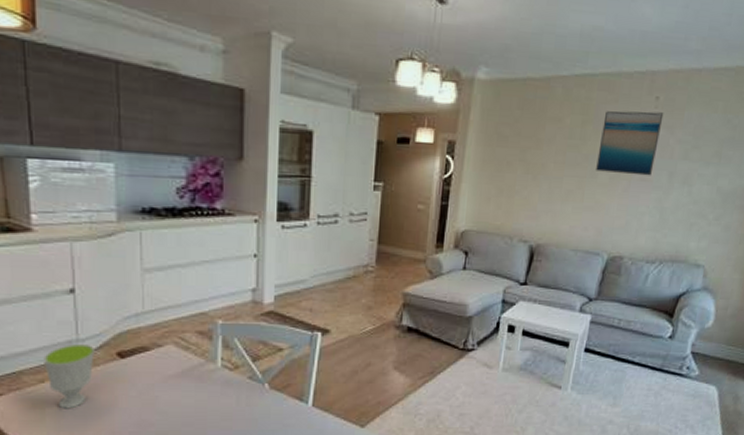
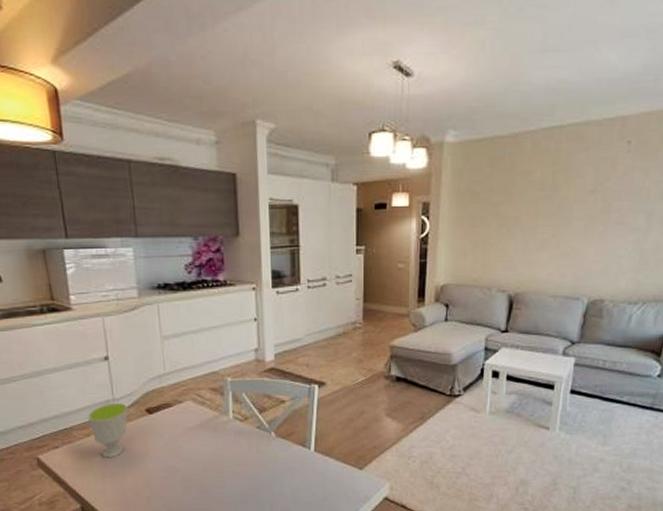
wall art: present [596,111,664,176] -> none [570,156,637,220]

